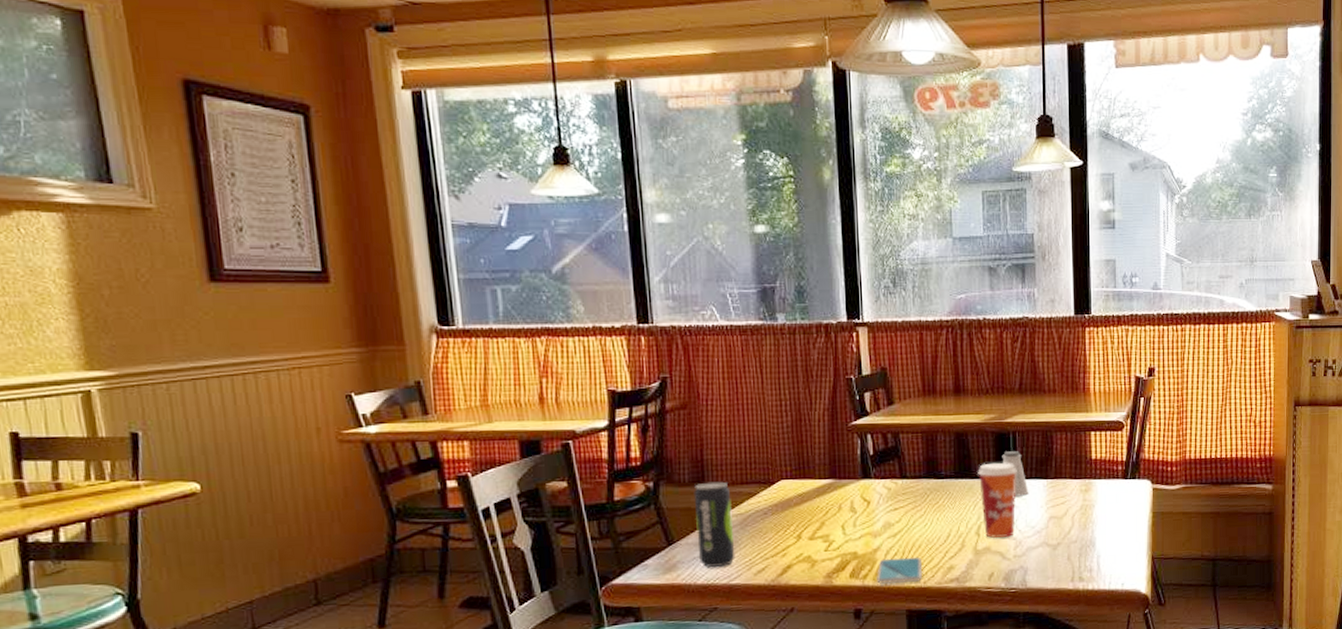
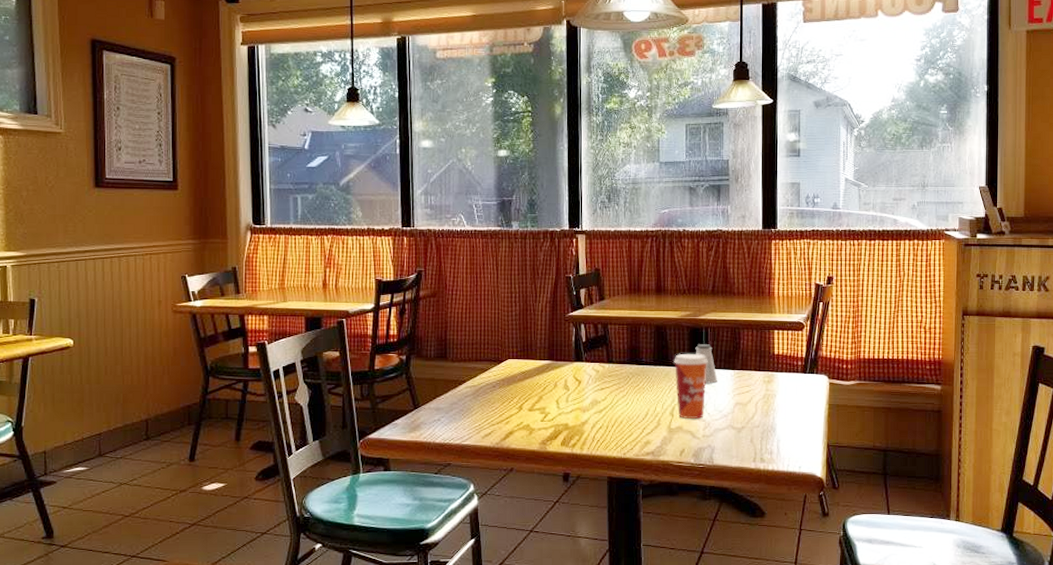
beverage can: present [693,481,735,567] -> none [437,358,468,429]
smartphone: present [877,557,923,584] -> none [584,431,623,452]

